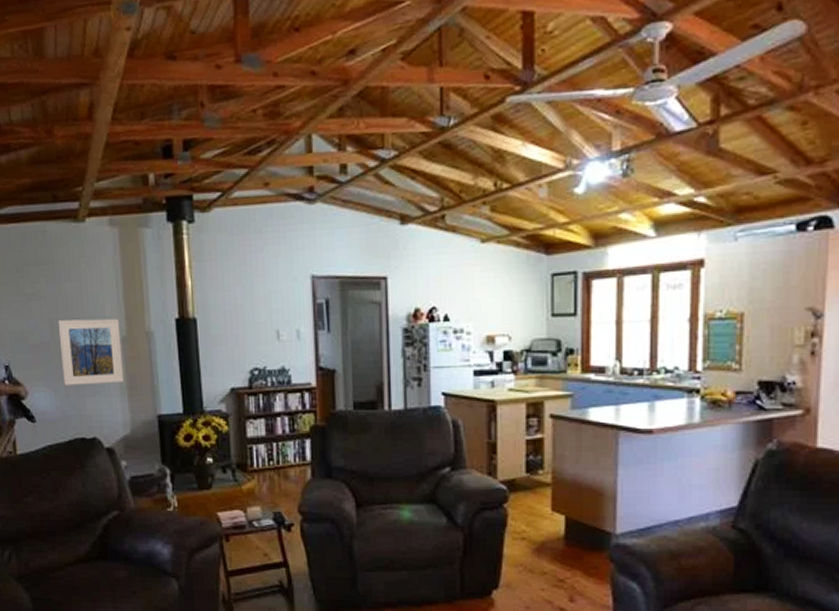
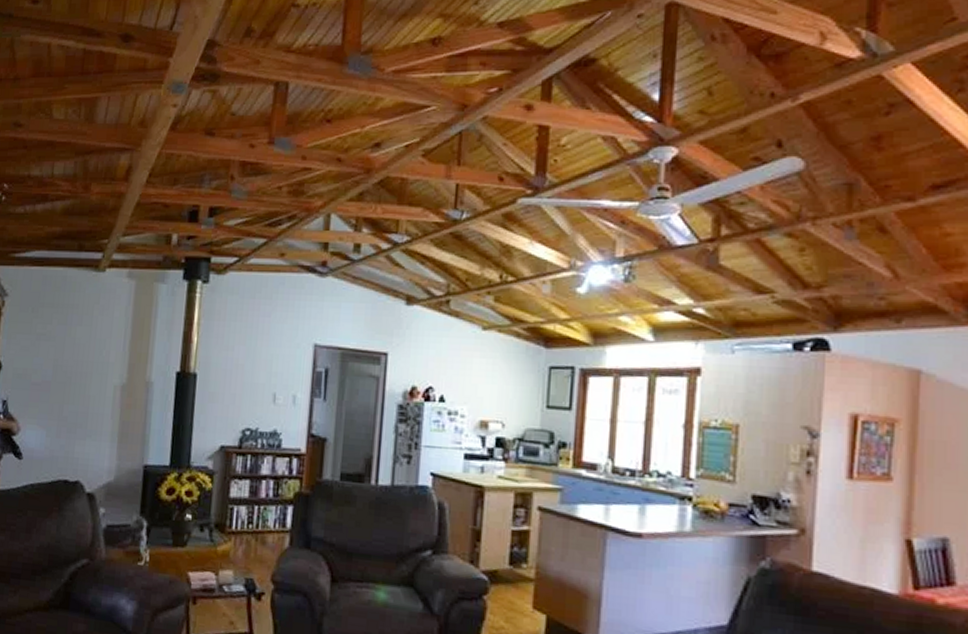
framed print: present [57,318,124,385] -> none [57,362,122,429]

